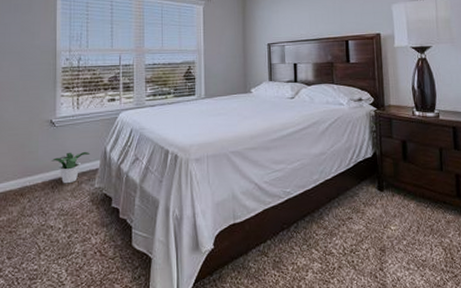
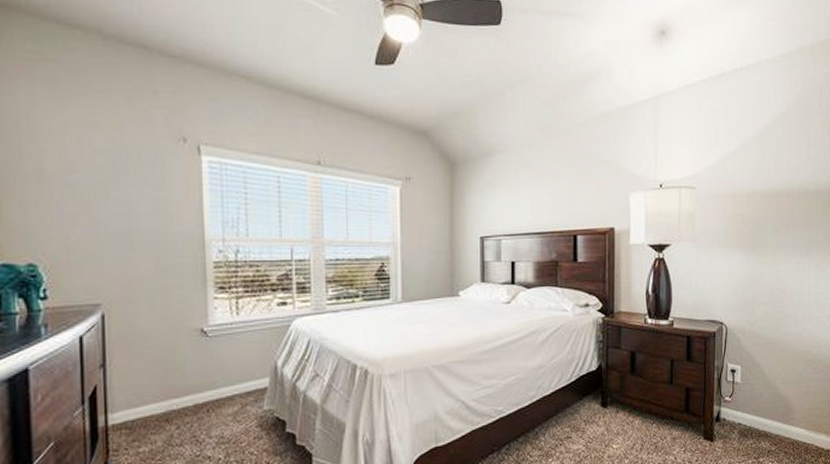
potted plant: present [51,151,91,184] -> none [204,366,257,407]

